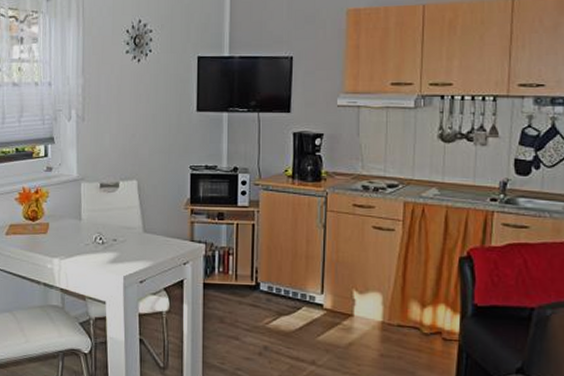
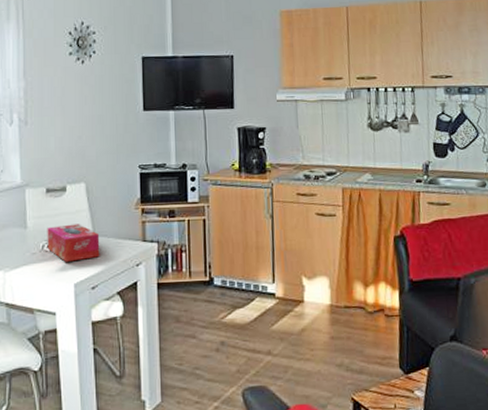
tissue box: none [99,219,149,255] -> present [47,224,100,262]

